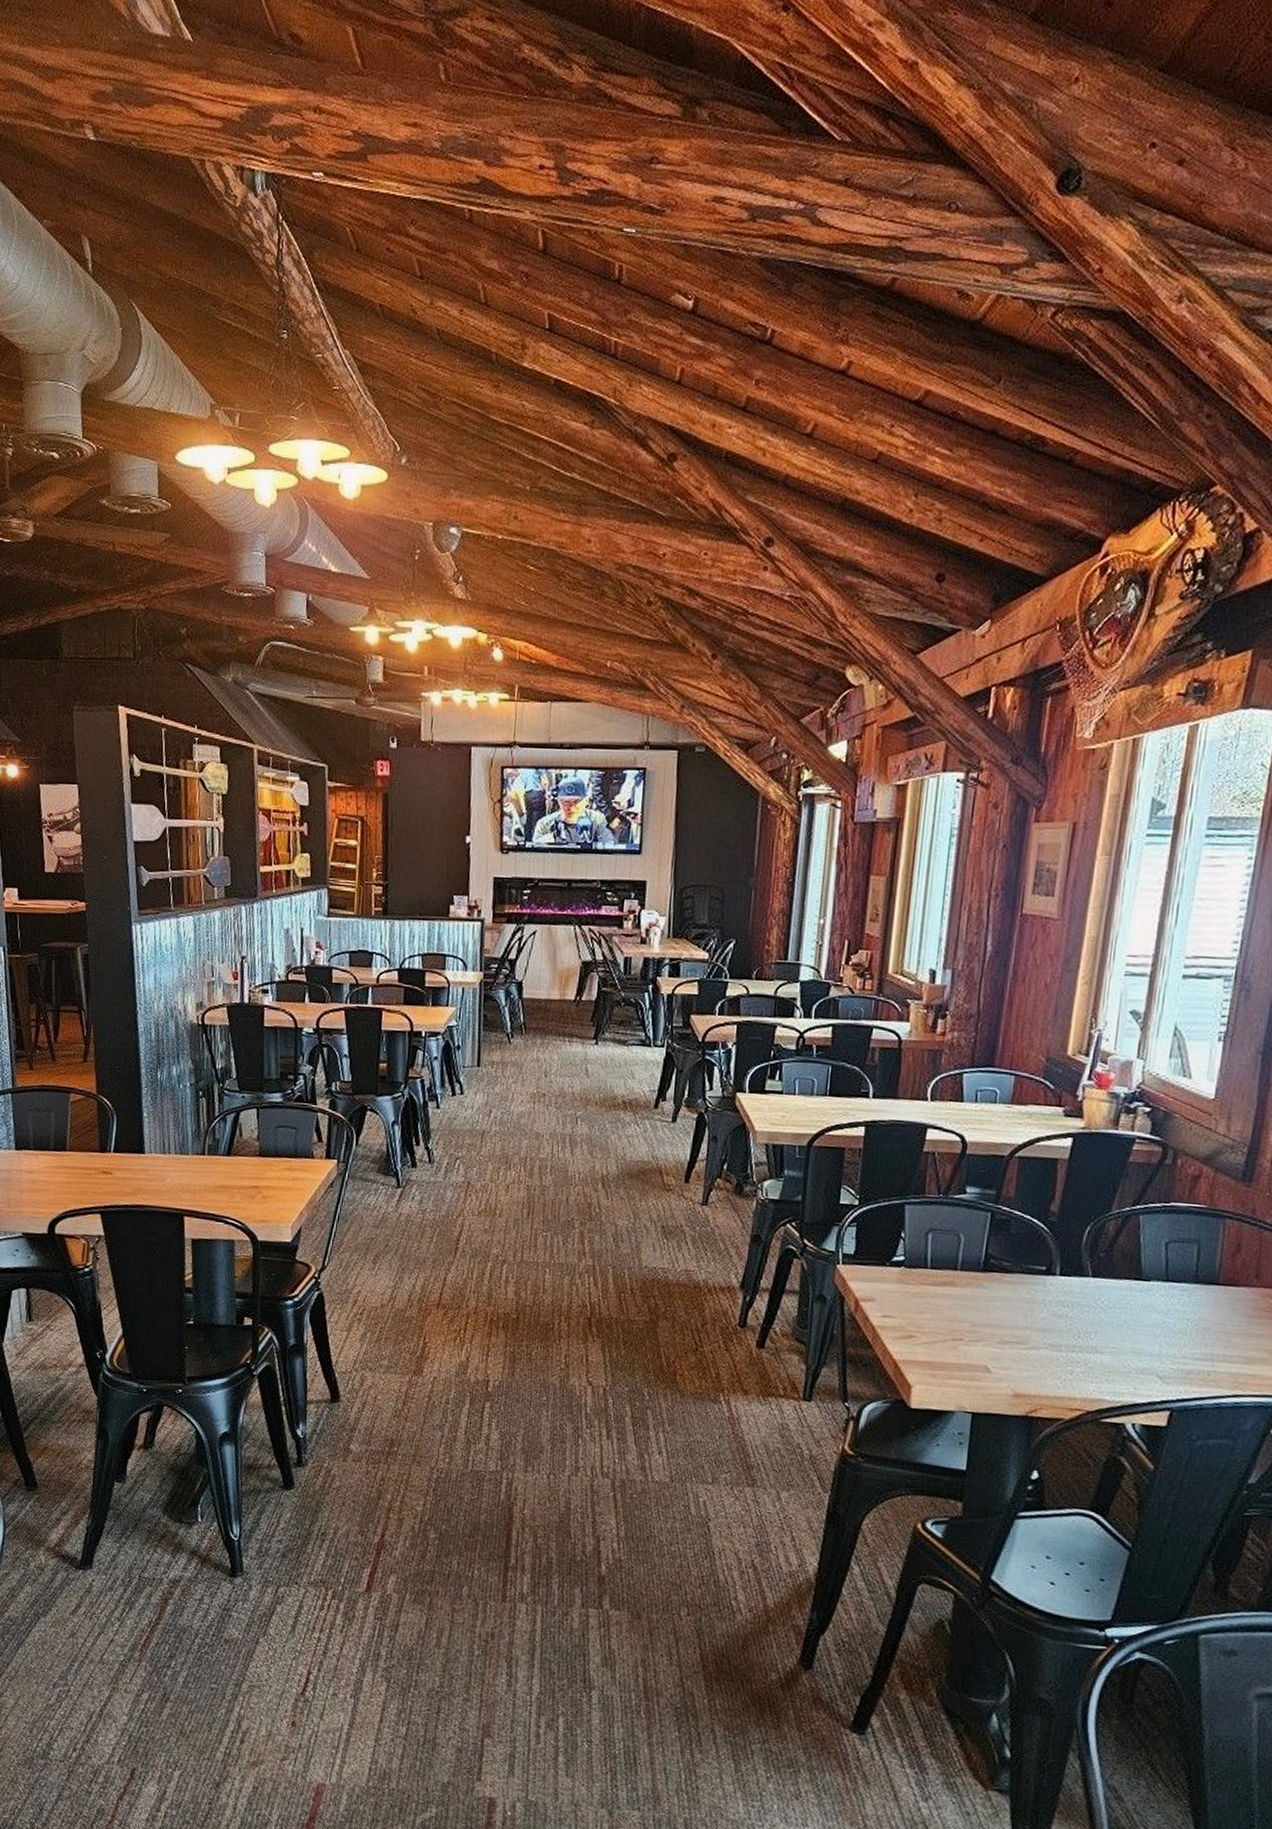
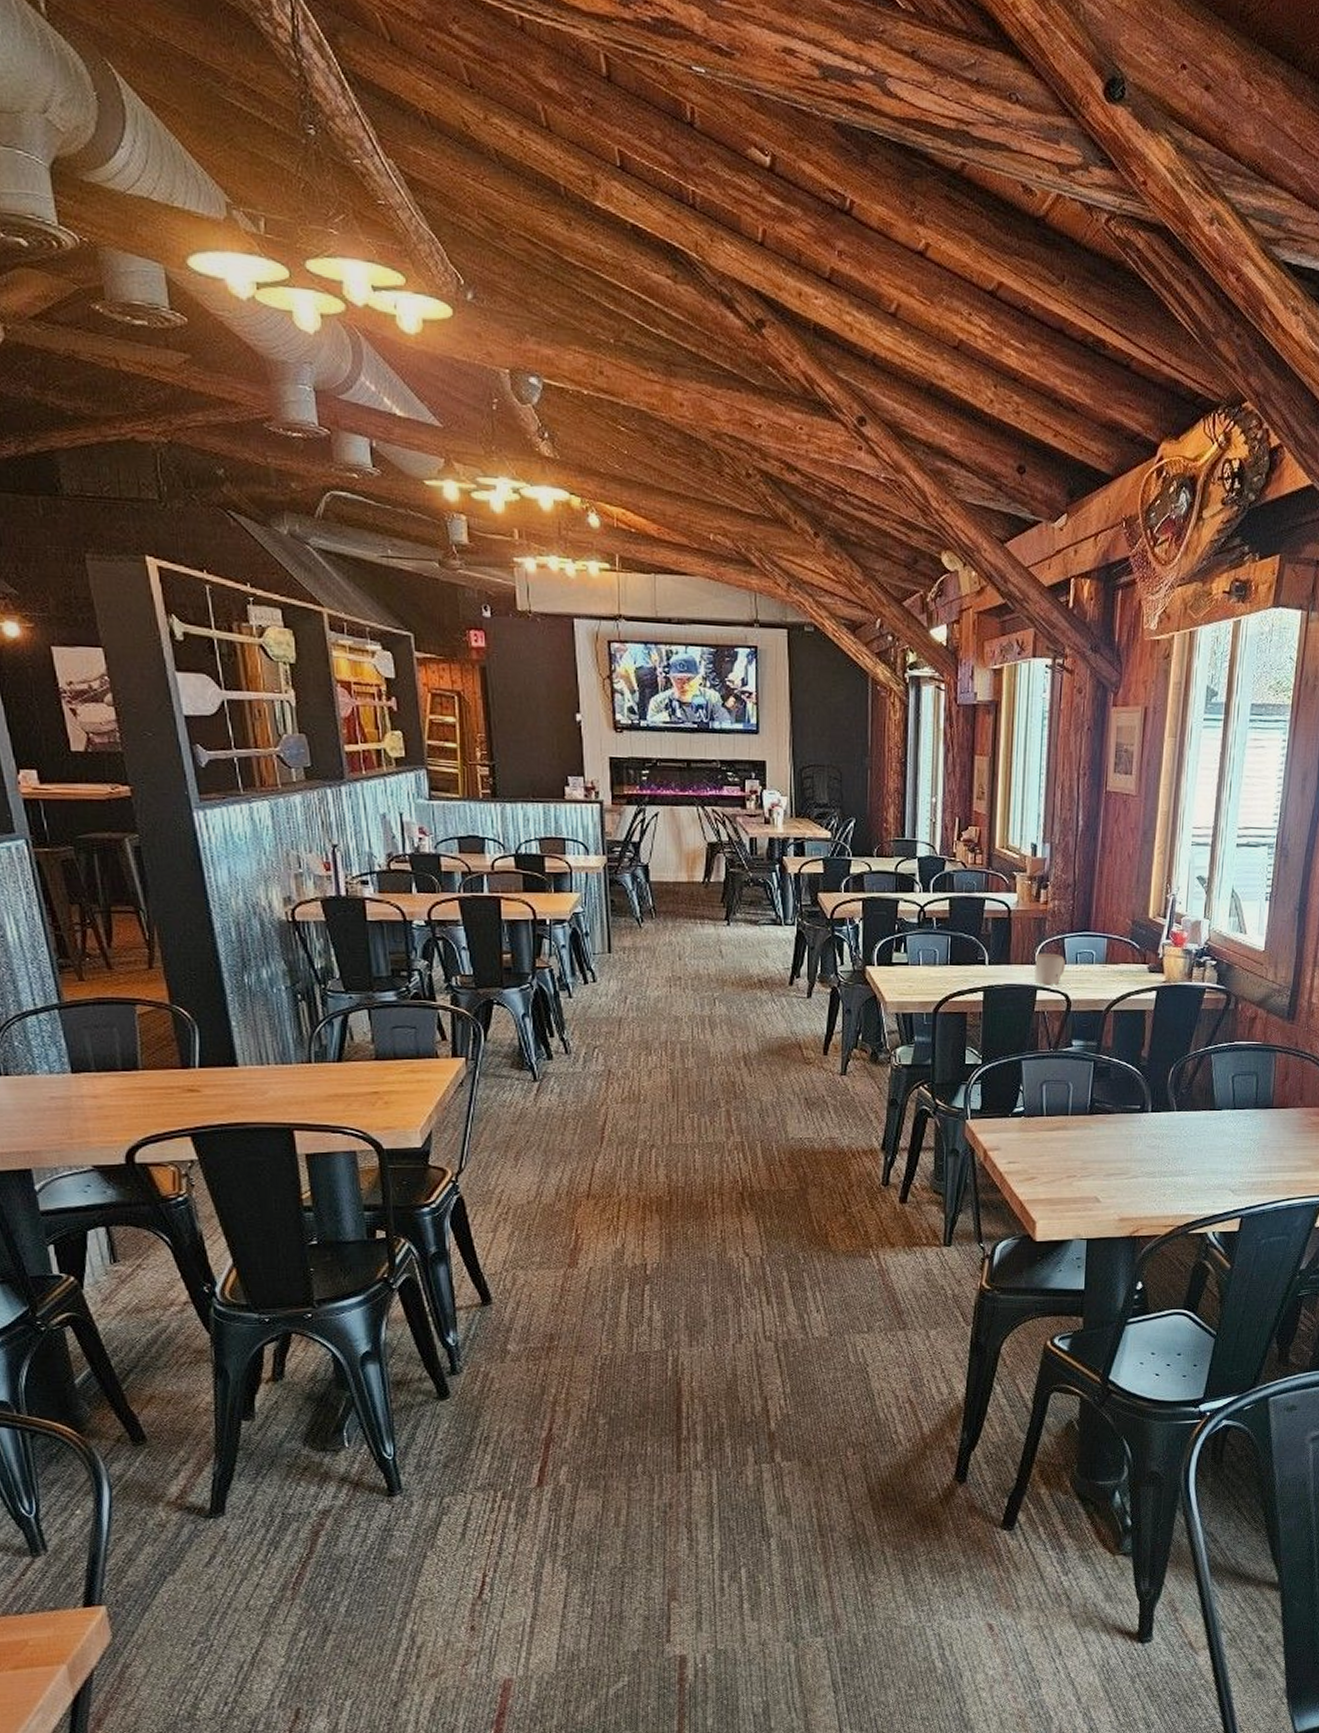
mug: none [925,1088,963,1125] -> present [1034,953,1065,985]

